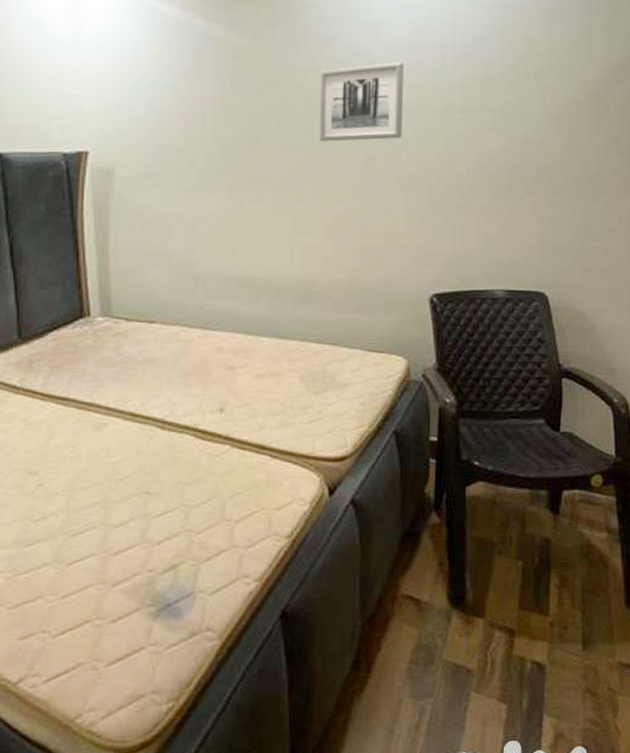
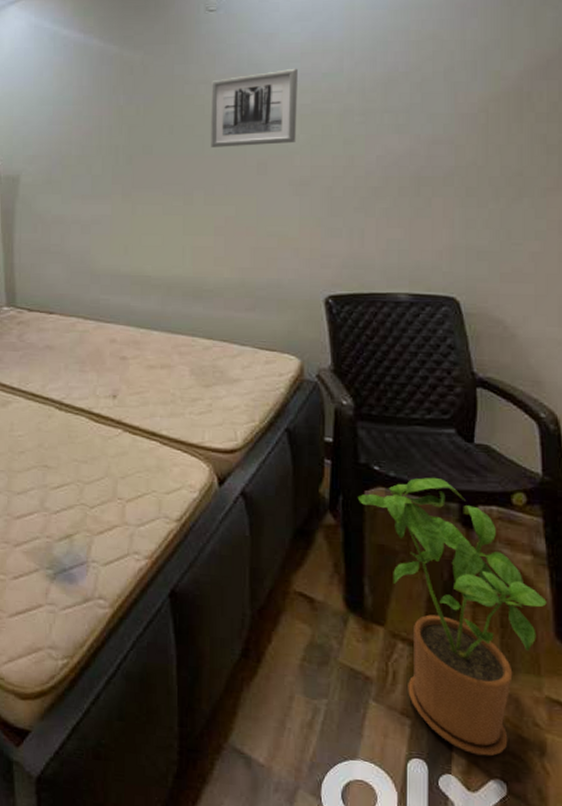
house plant: none [459,467,619,728] -> present [357,477,547,756]

